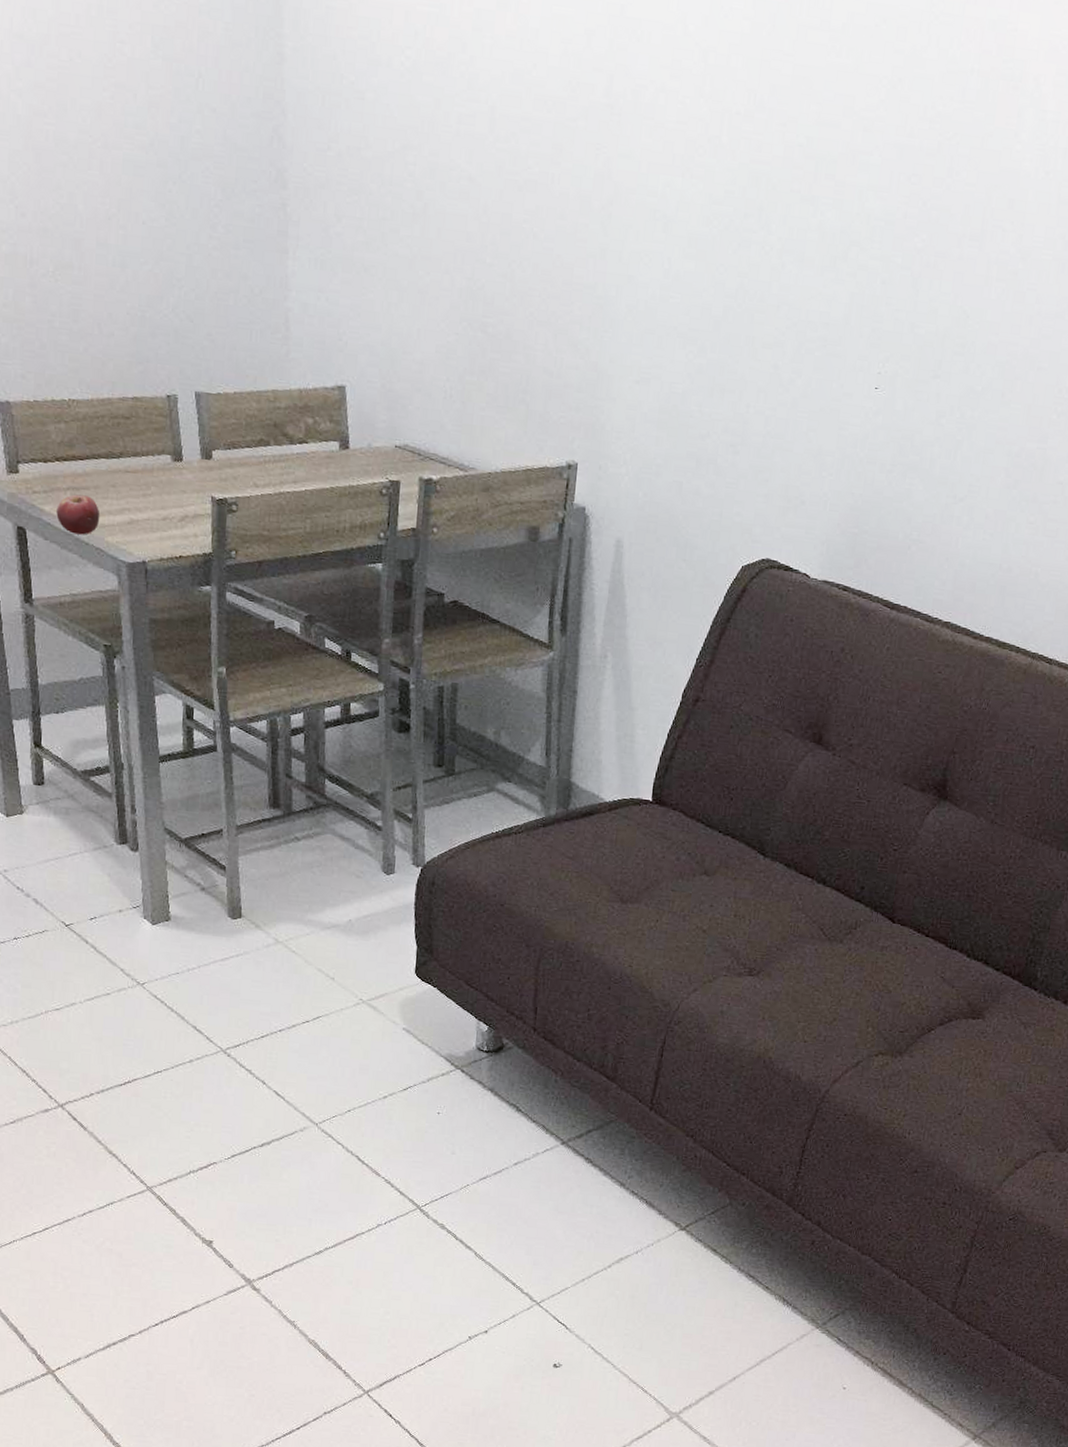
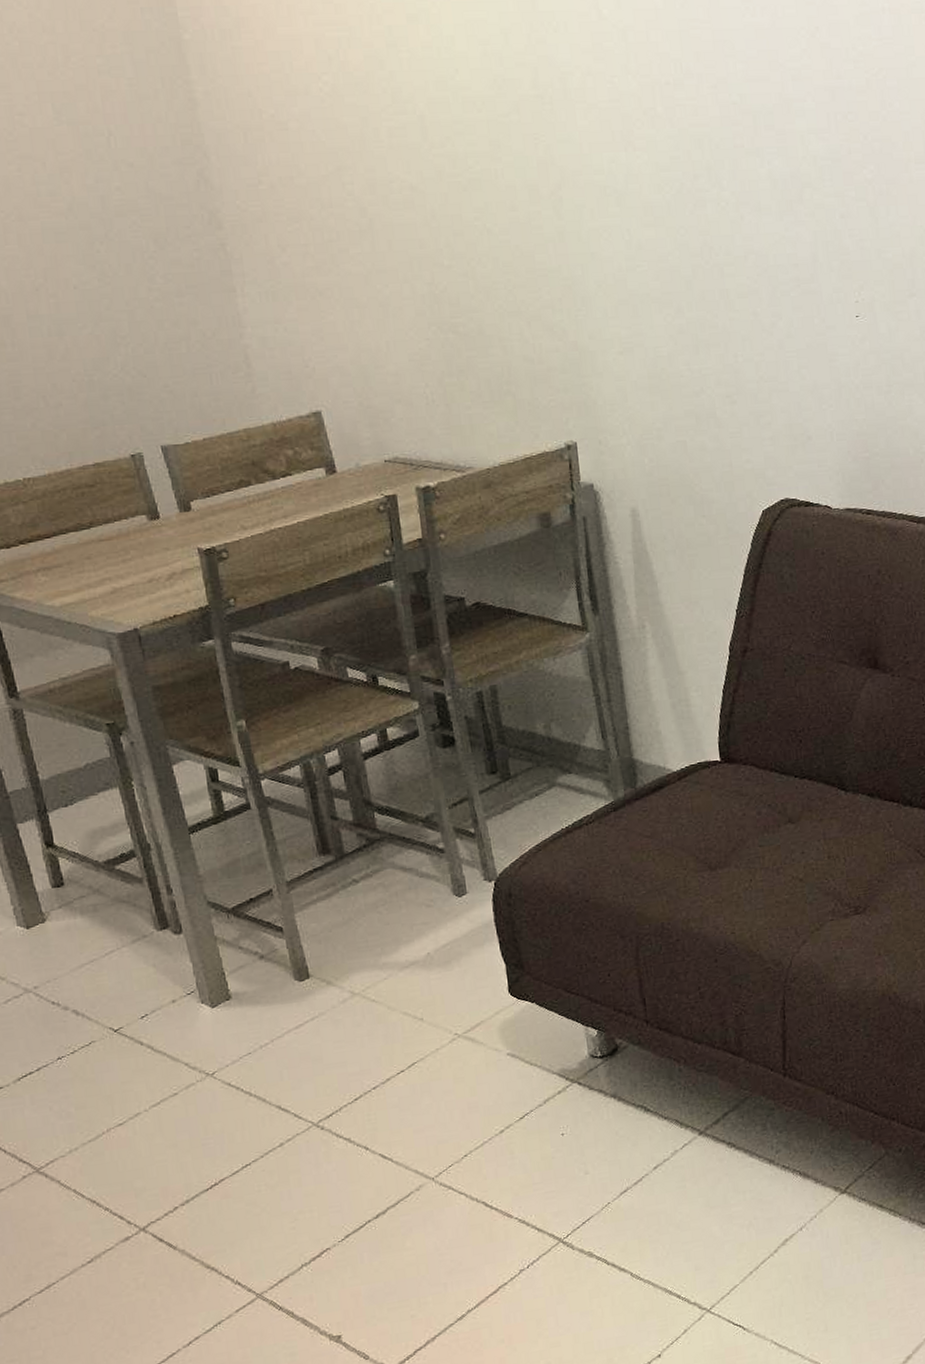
fruit: present [56,494,100,535] -> none [29,573,80,616]

